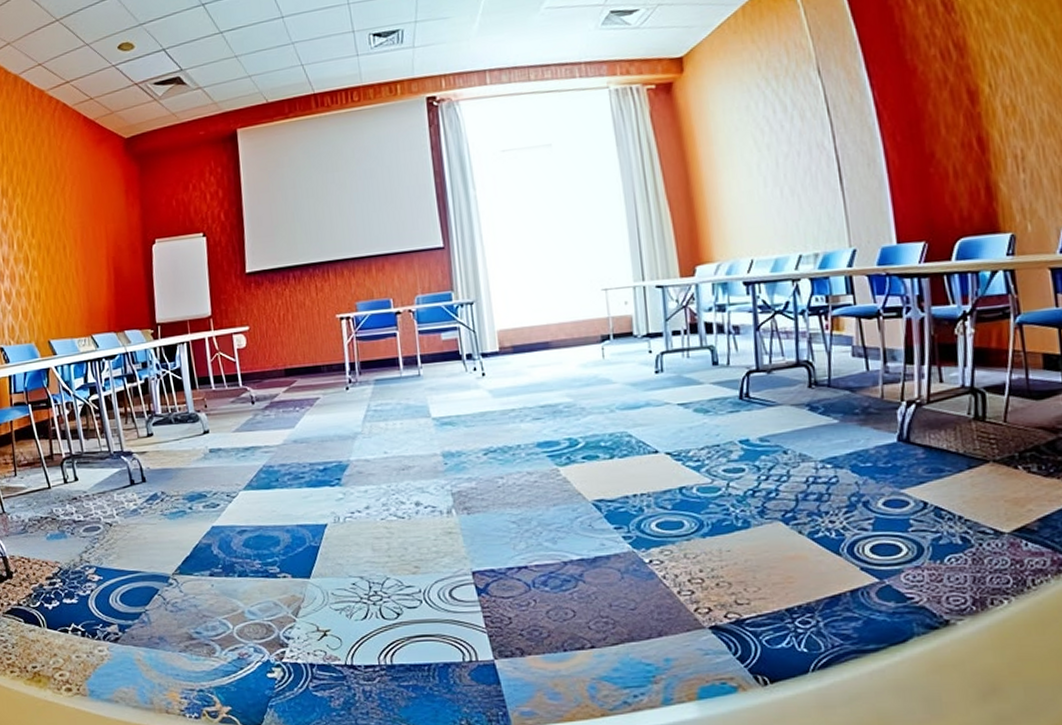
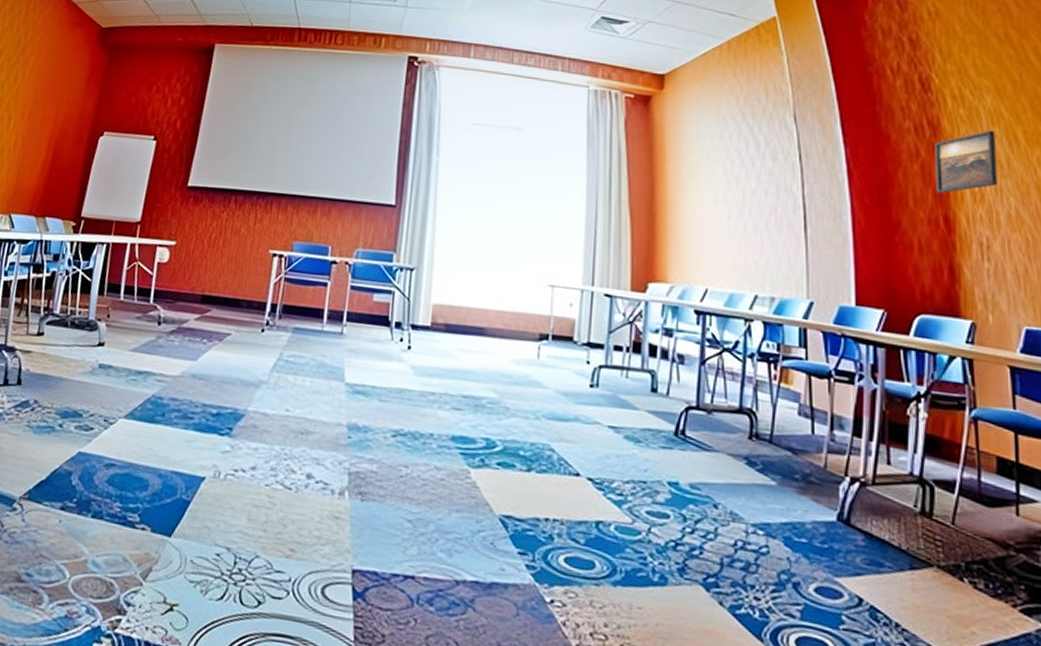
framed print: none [962,37,1029,115] -> present [935,130,998,193]

